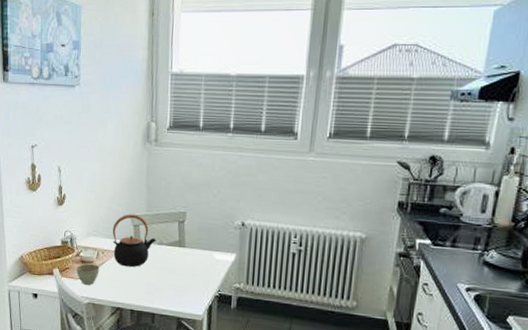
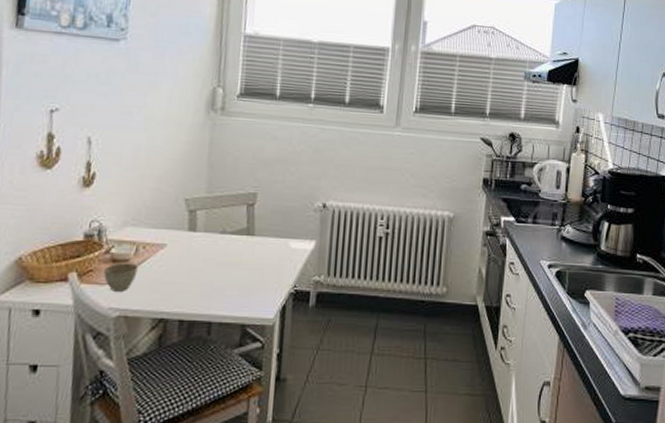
teapot: present [112,214,157,268] -> none [158,196,218,264]

